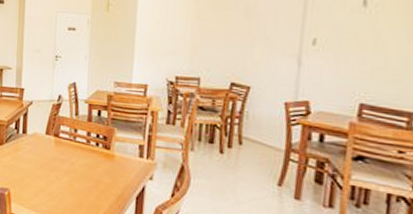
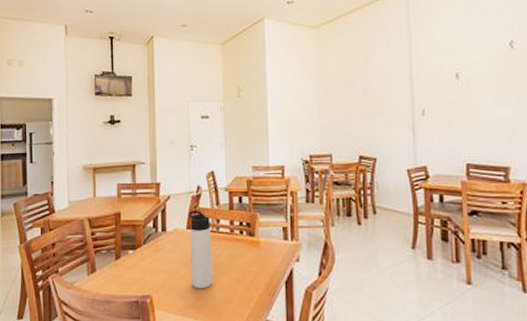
thermos bottle: none [45,118,69,191] -> present [189,211,213,289]

